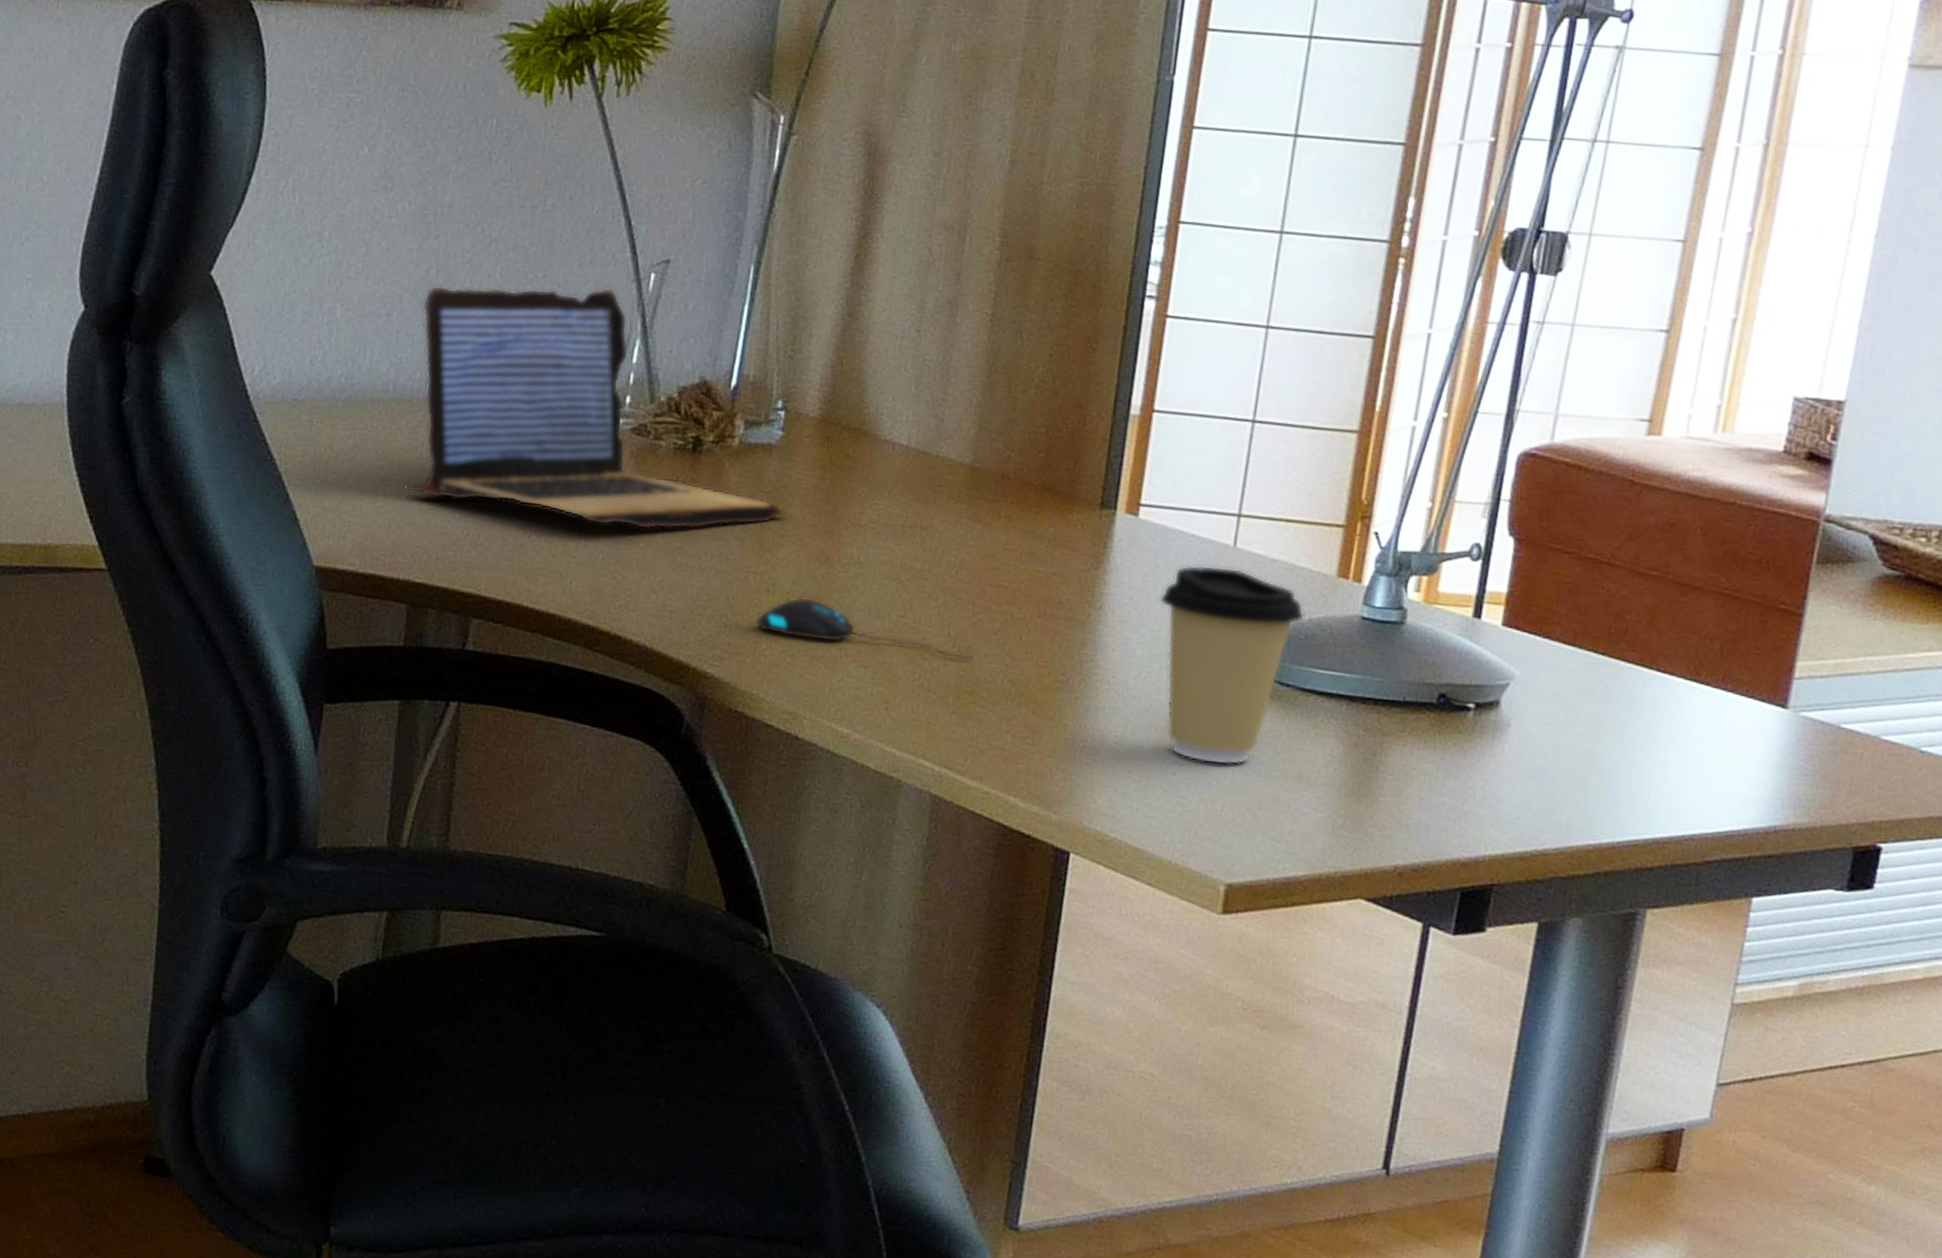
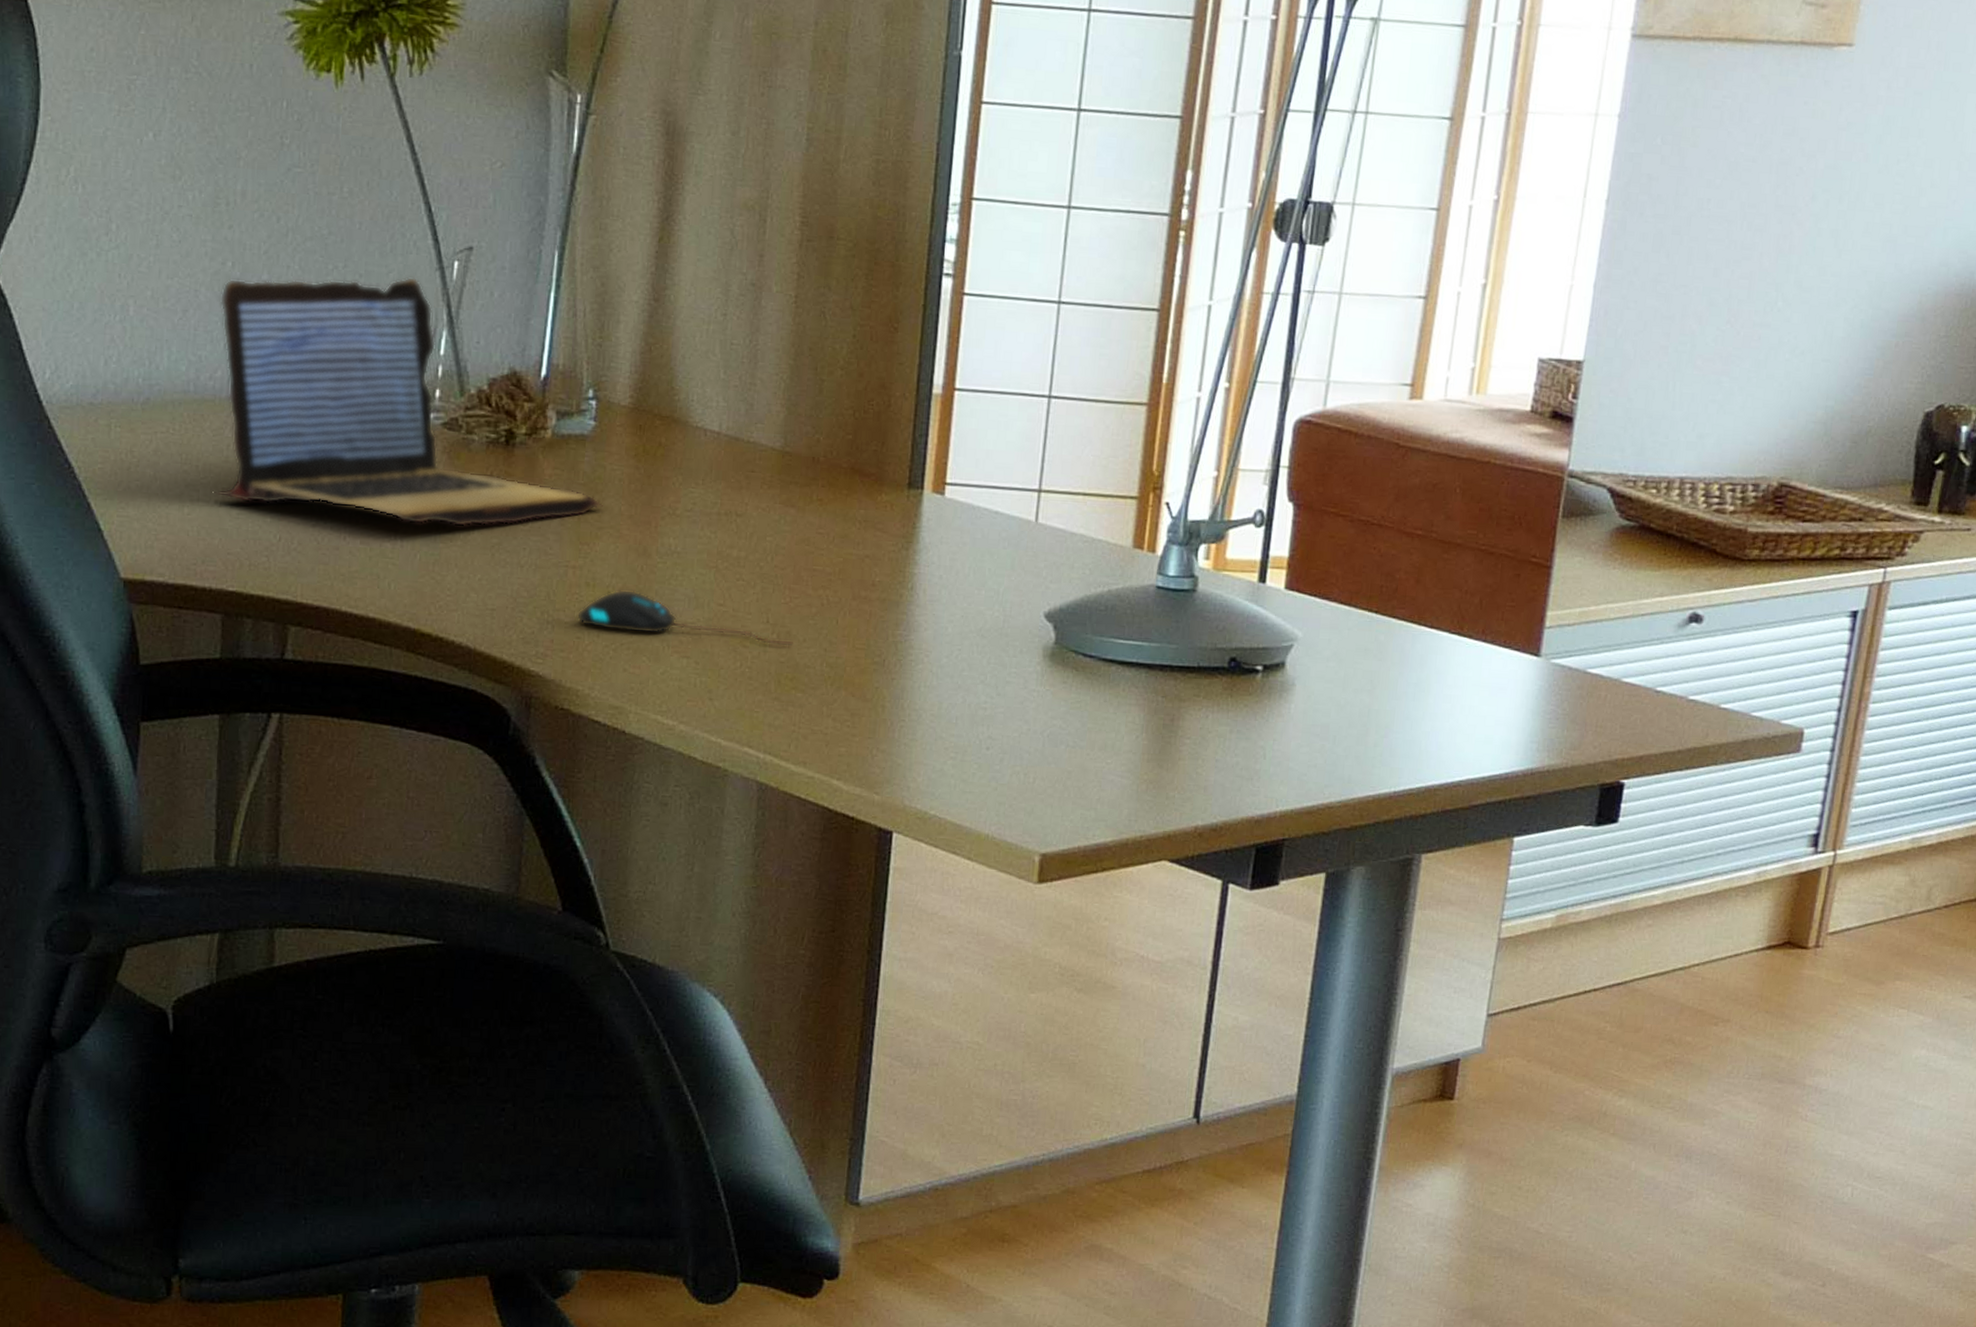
coffee cup: present [1159,565,1305,766] -> none [968,541,1104,738]

